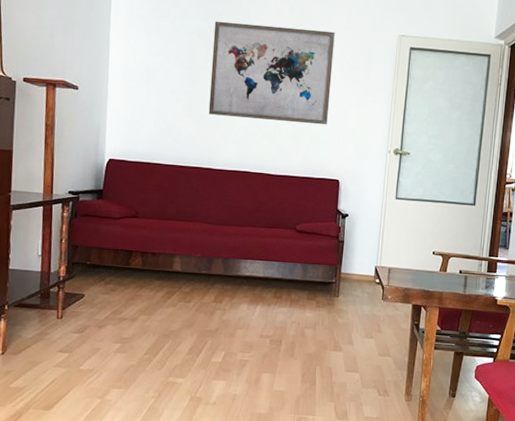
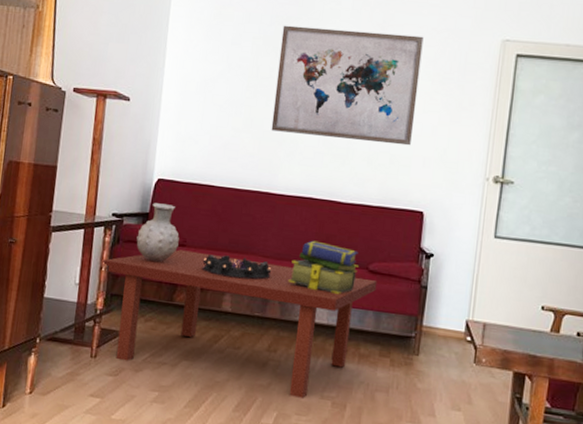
coffee table: none [63,220,304,338] -> present [103,249,377,398]
vase: none [92,180,132,232] -> present [136,203,179,262]
decorative bowl: none [153,223,215,244] -> present [202,254,272,280]
stack of books: none [229,207,288,251] -> present [288,240,358,294]

